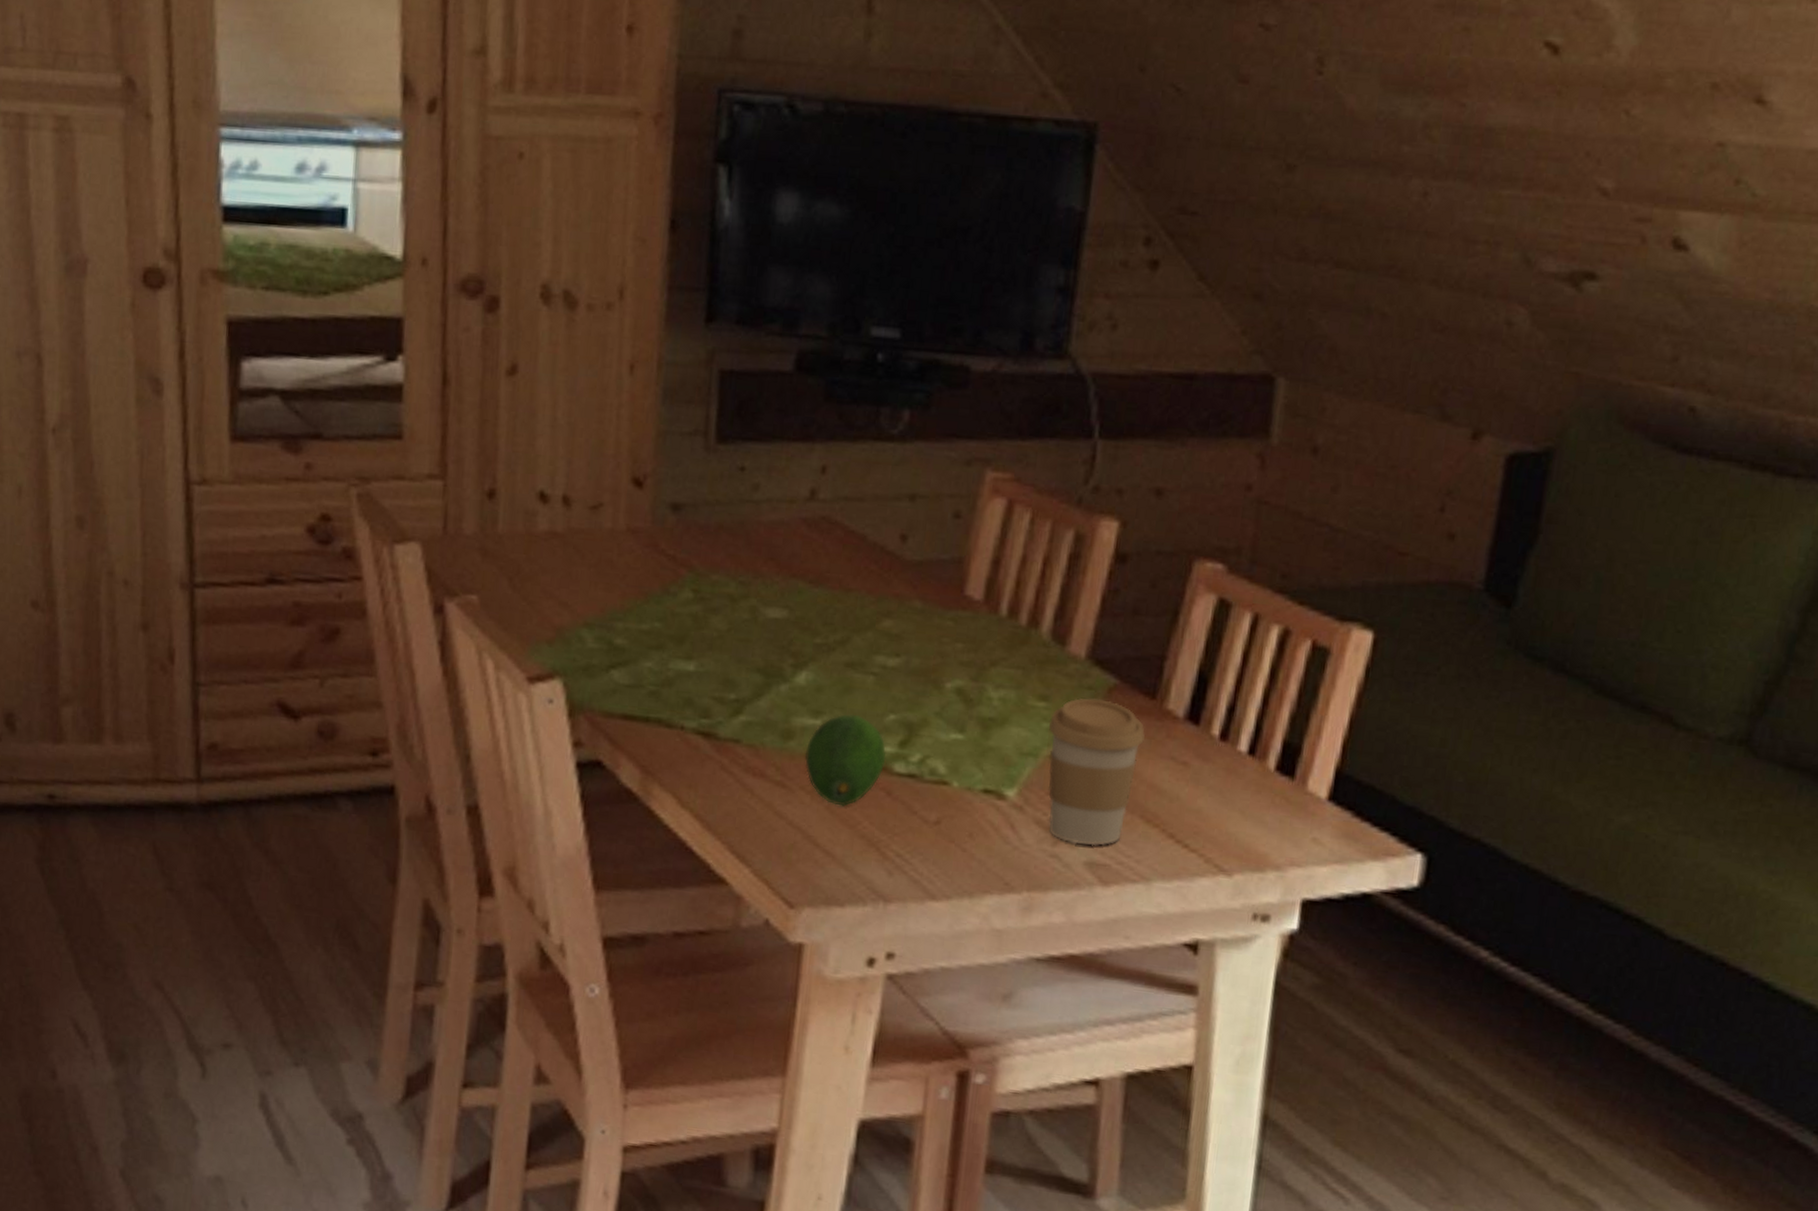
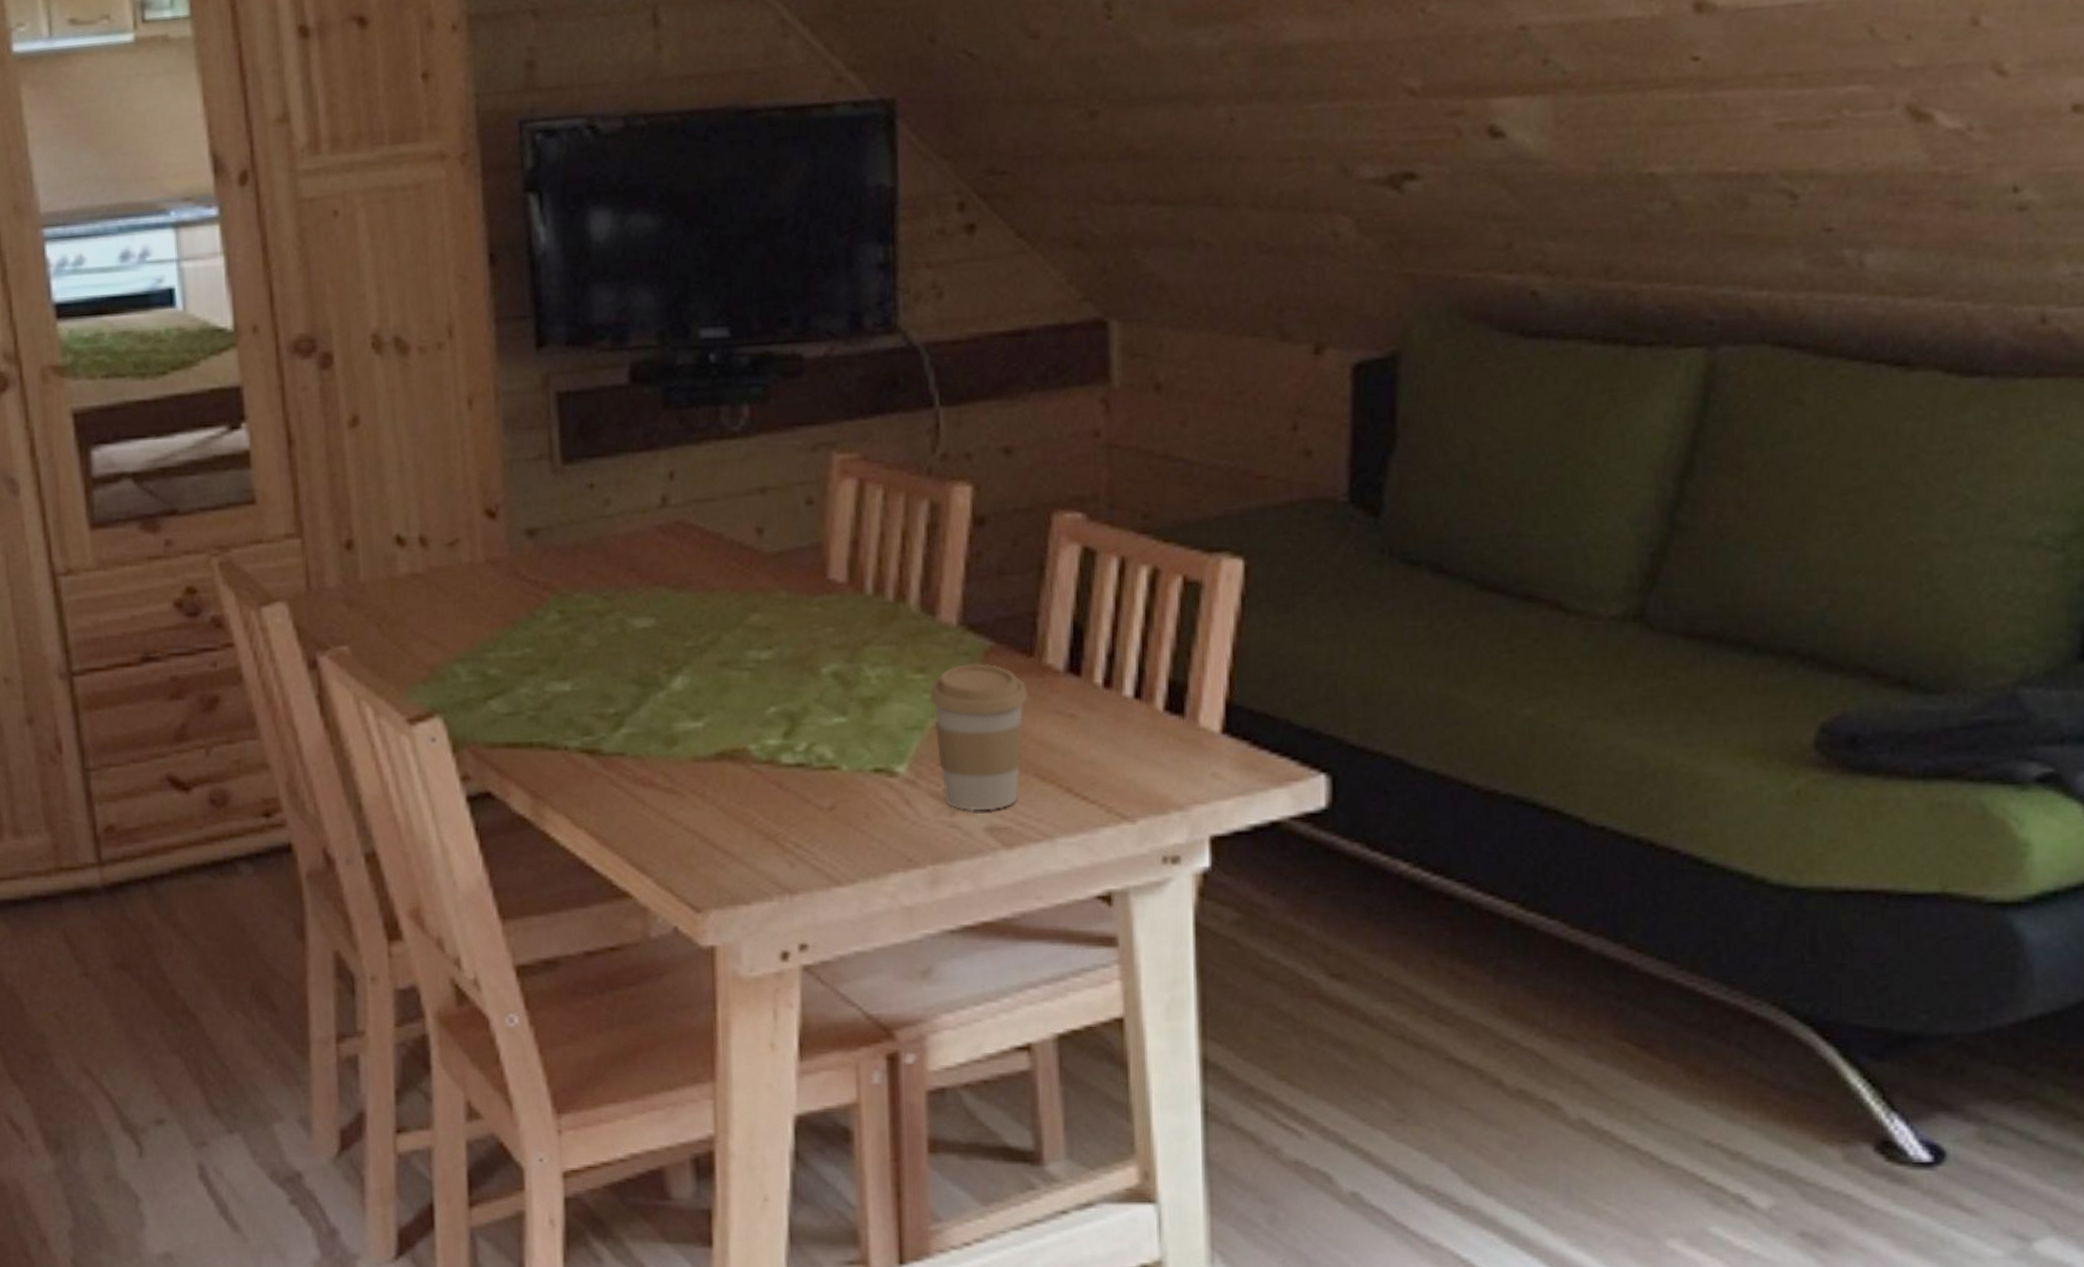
fruit: present [805,713,887,807] -> none [692,711,772,805]

